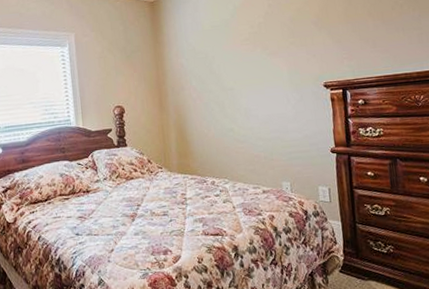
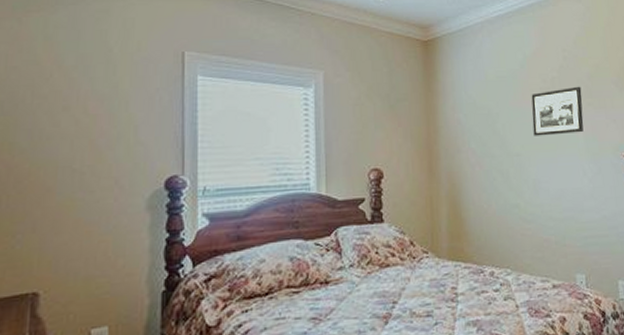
picture frame: none [241,28,287,73] -> present [531,86,584,136]

